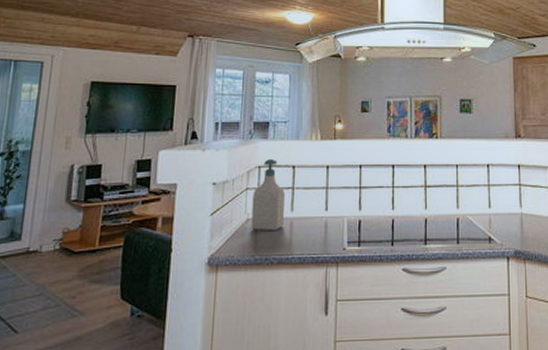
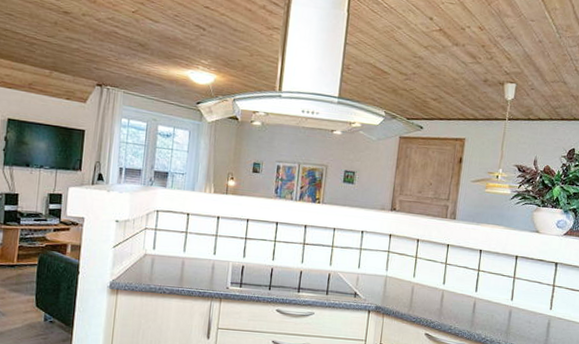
soap bottle: present [251,159,285,230] -> none [148,205,179,266]

